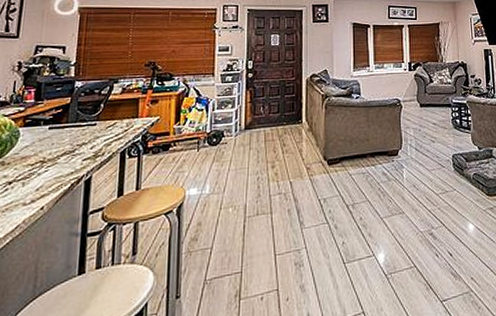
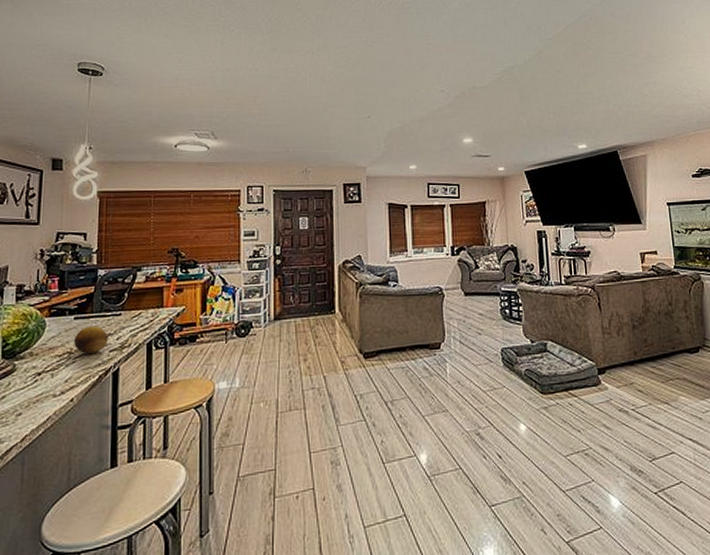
fruit: none [47,135,83,163] -> present [74,325,109,354]

